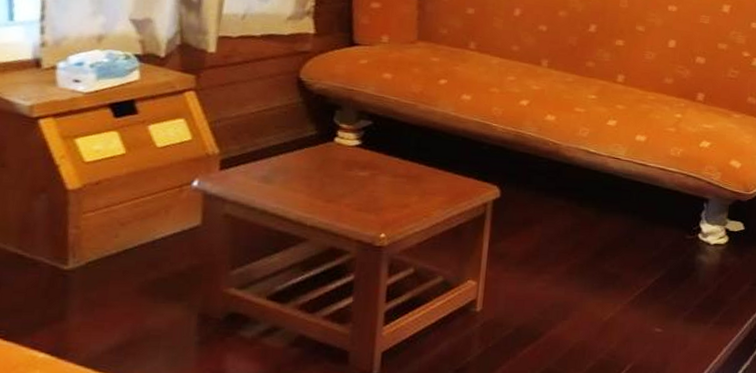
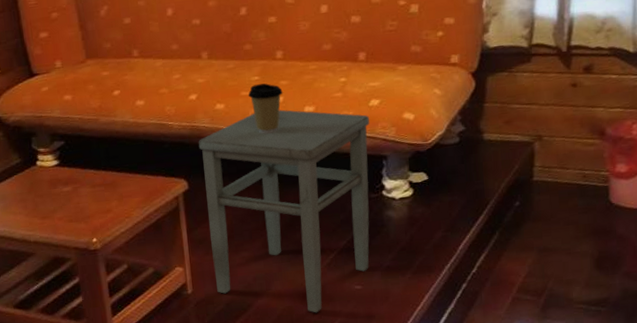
stool: none [509,132,698,352] -> present [198,109,370,313]
coffee cup: none [581,103,618,155] -> present [248,83,283,134]

